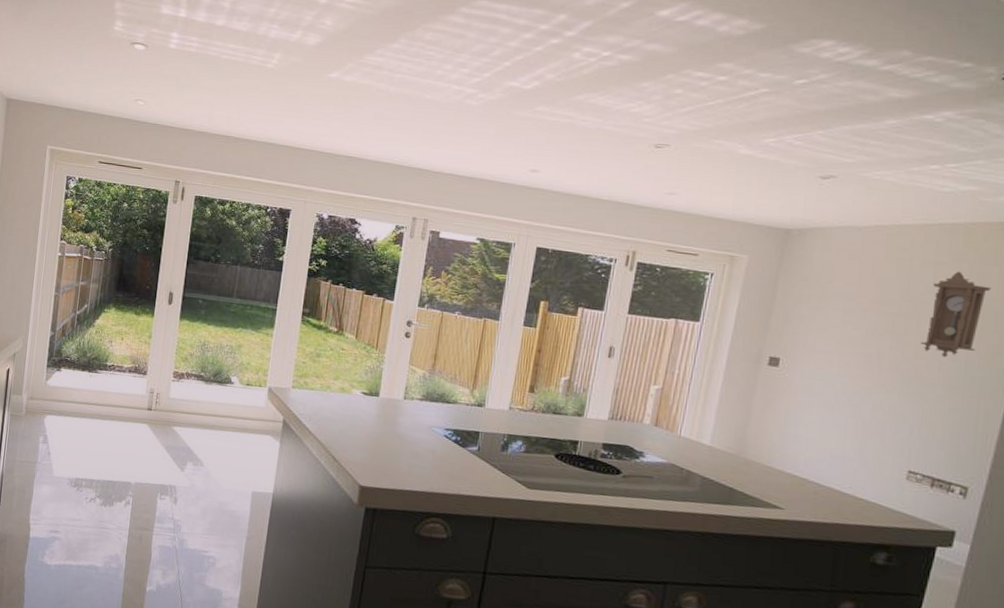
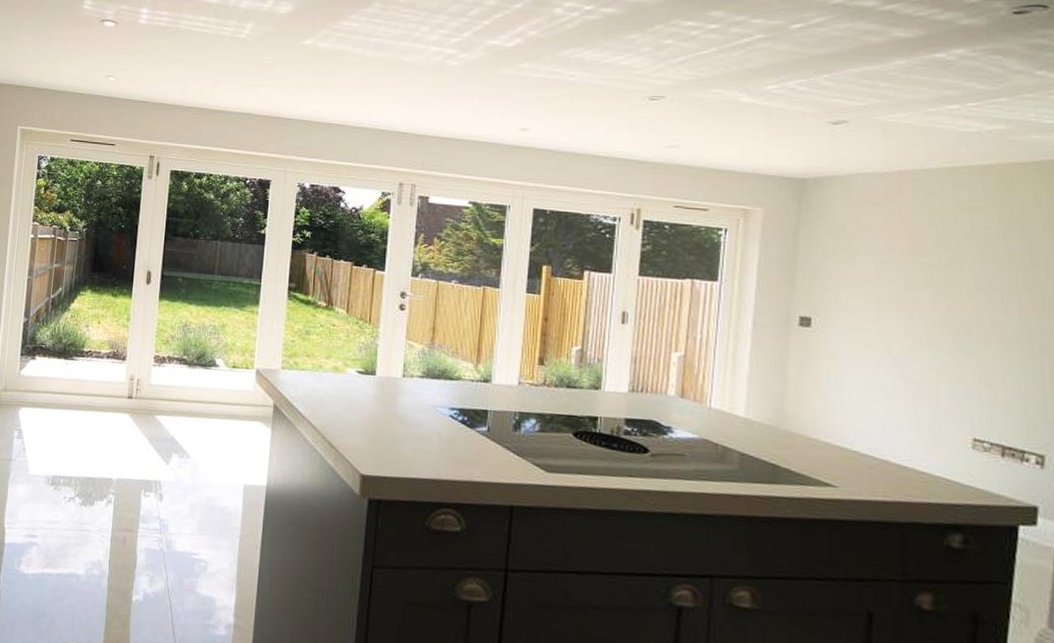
pendulum clock: present [920,271,992,358] -> none [965,216,1037,310]

